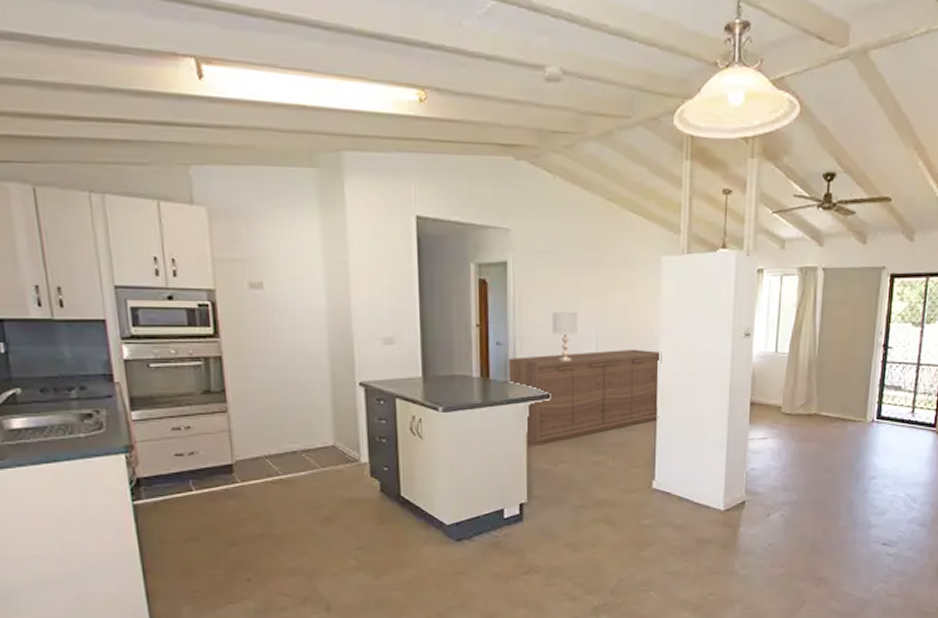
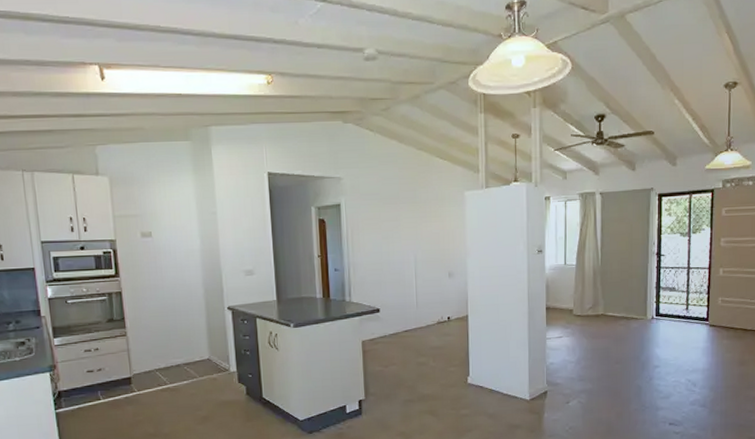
sideboard: present [509,349,662,445] -> none [345,268,470,351]
lamp: present [552,312,578,361] -> none [378,241,400,282]

